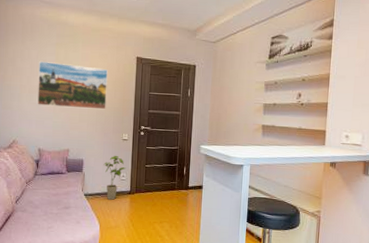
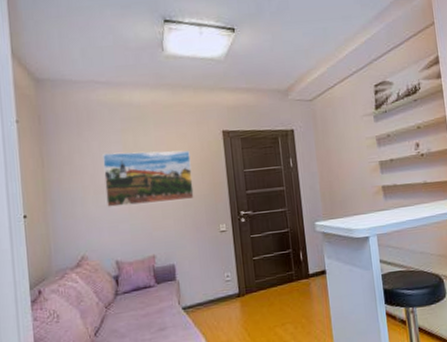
house plant: present [103,155,127,200] -> none [201,252,231,309]

